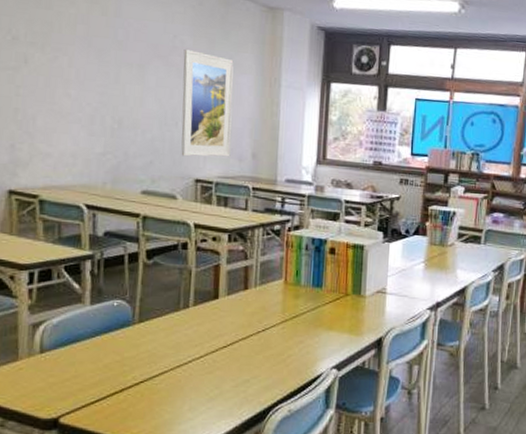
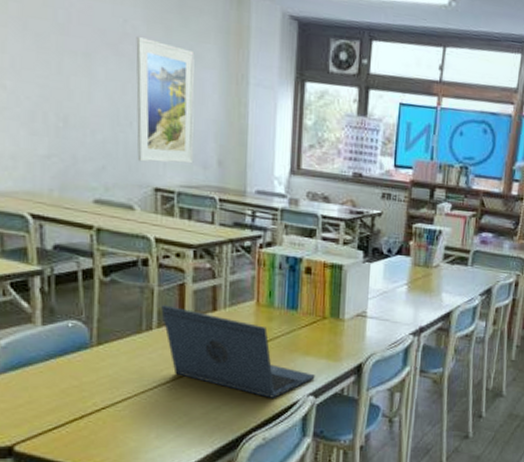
laptop: none [197,285,338,371] -> present [161,305,315,398]

